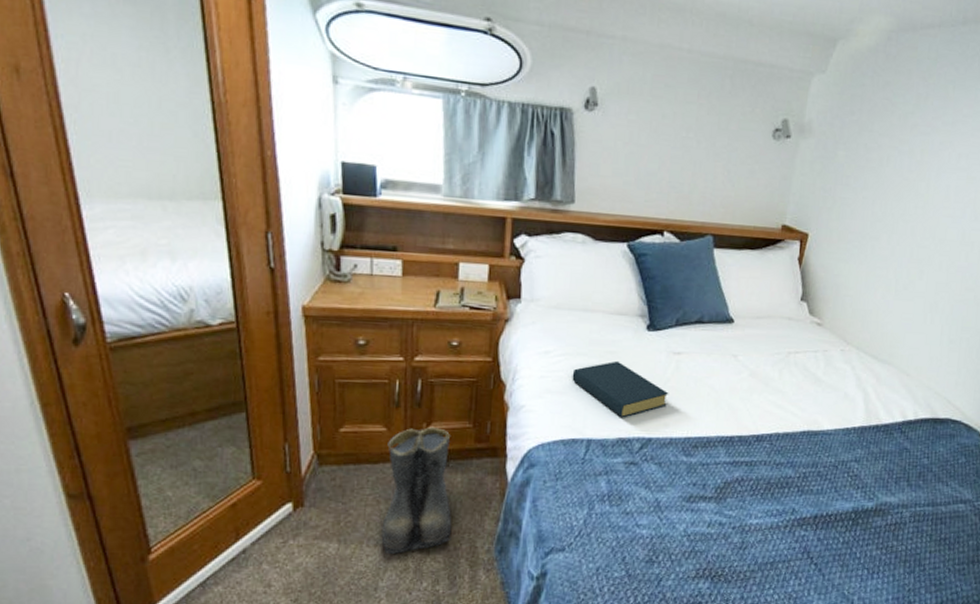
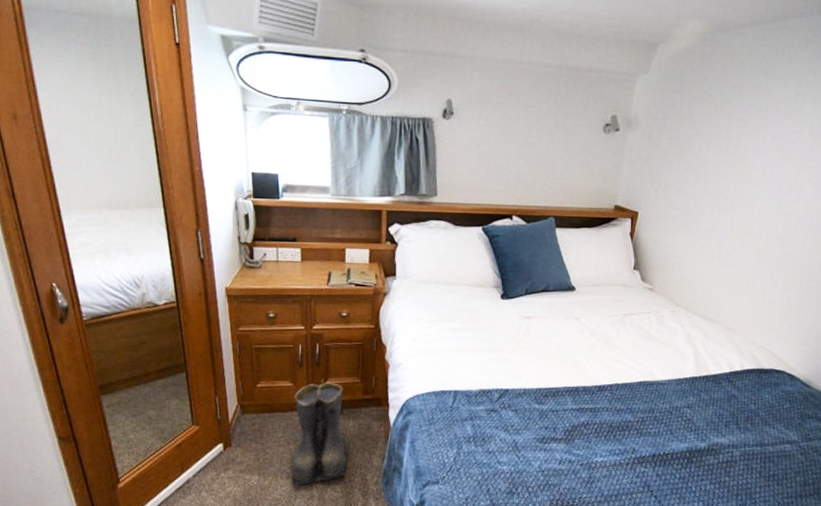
hardback book: present [572,360,669,418] -> none [440,325,522,373]

